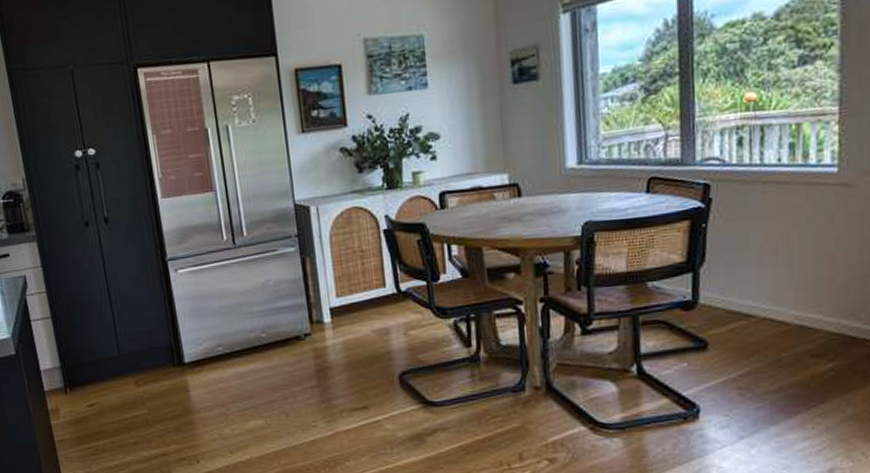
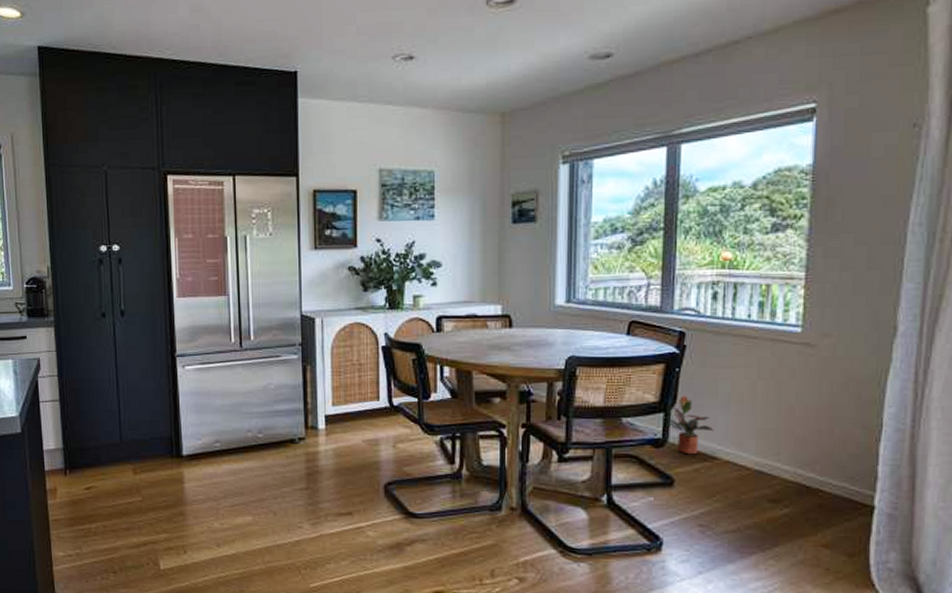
potted plant: none [689,252,748,315] -> present [661,395,714,455]

